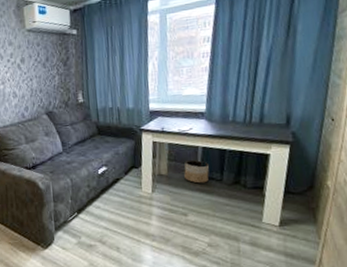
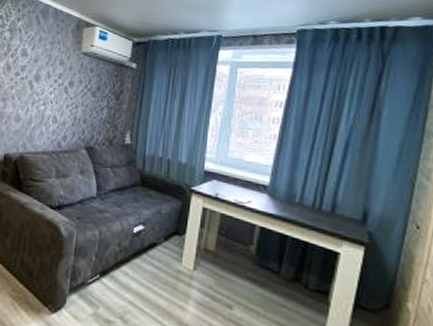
planter: present [184,160,210,184] -> none [235,239,267,272]

